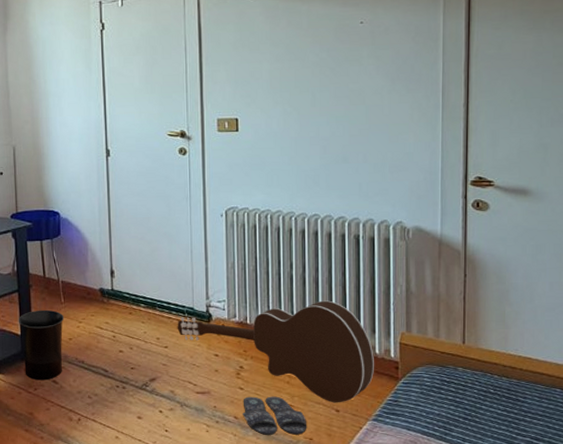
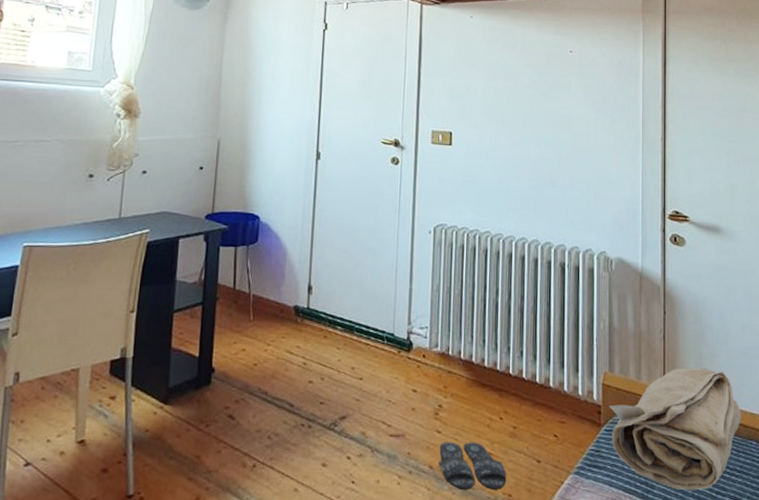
waste bin: present [18,309,64,380] -> none [197,327,251,415]
guitar: present [177,300,374,403] -> none [374,332,577,452]
towel: none [407,325,546,433] -> present [609,367,742,491]

